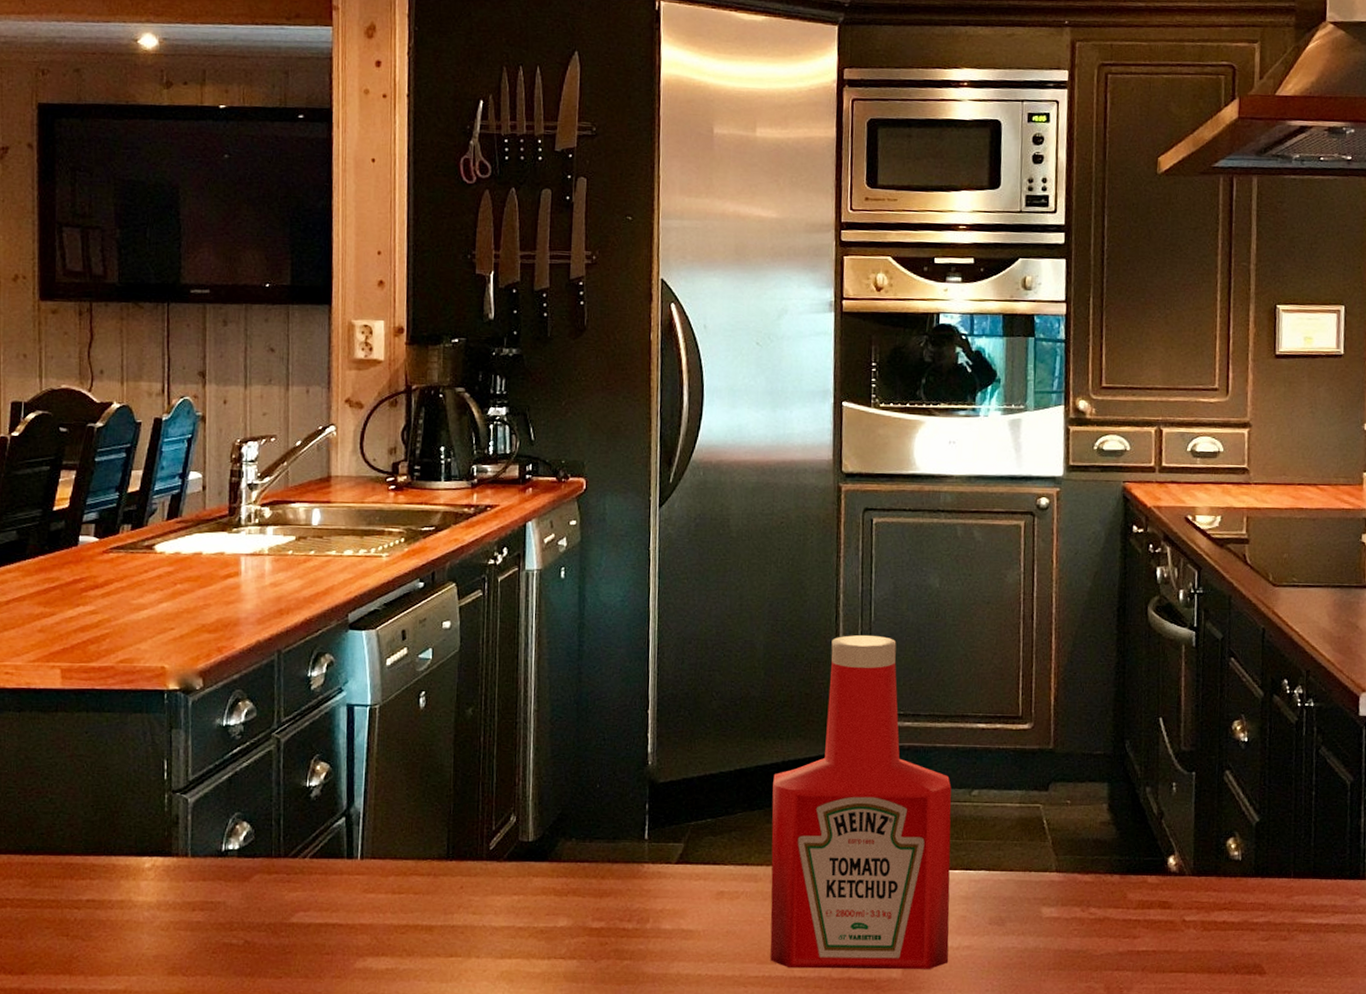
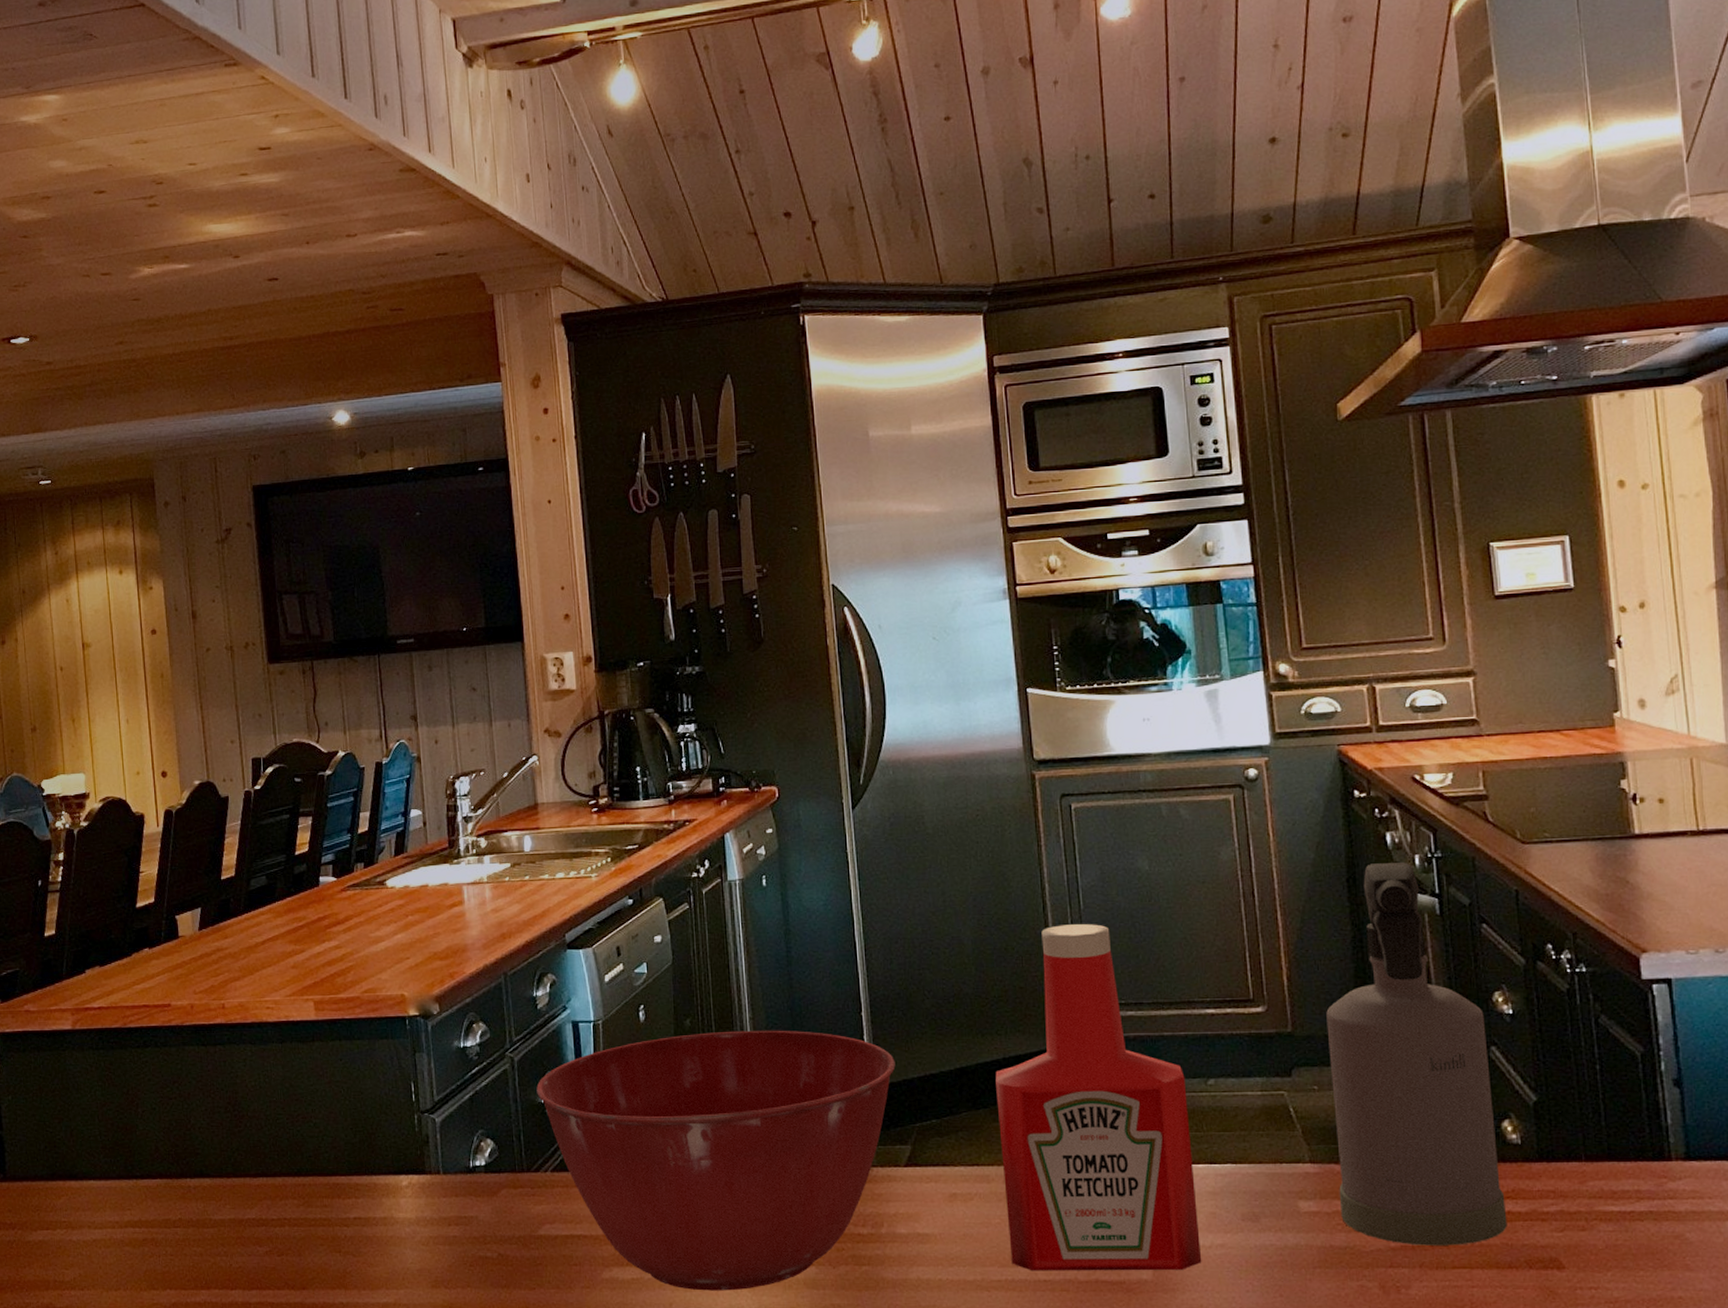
mixing bowl: none [302,722,677,983] -> present [536,1030,896,1291]
spray bottle: none [1078,595,1223,951] -> present [1326,863,1507,1246]

